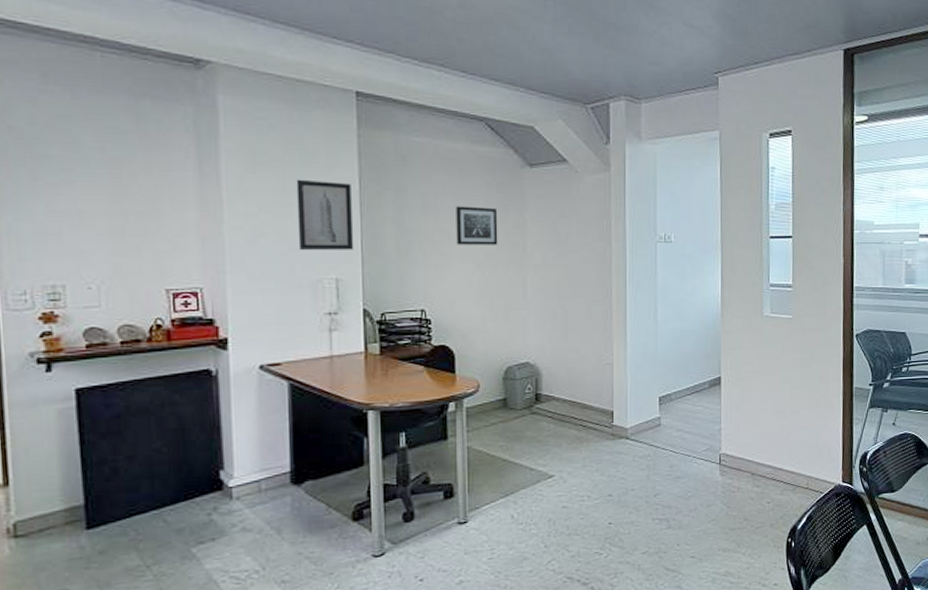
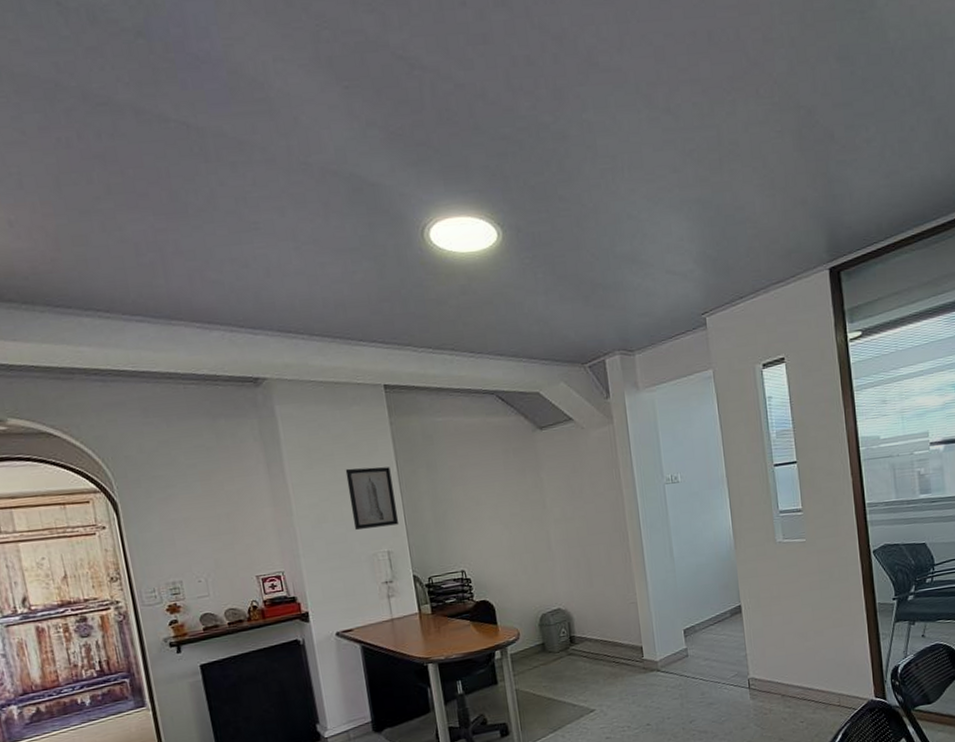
wall art: present [456,206,498,245] -> none [480,472,521,509]

